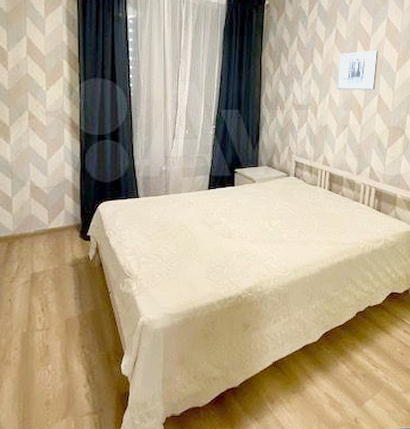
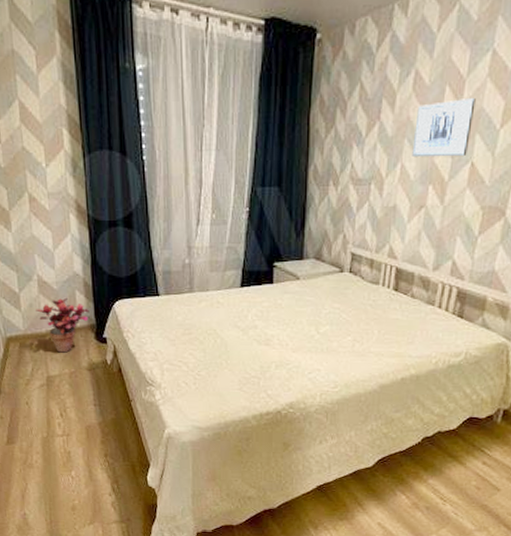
potted plant: none [26,200,76,251] -> present [36,297,89,353]

